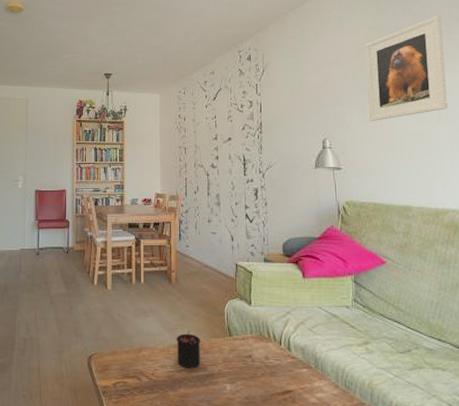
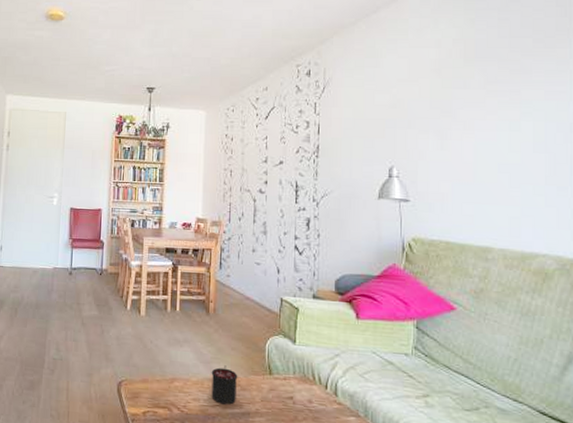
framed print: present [365,15,447,121] -> none [447,25,546,149]

